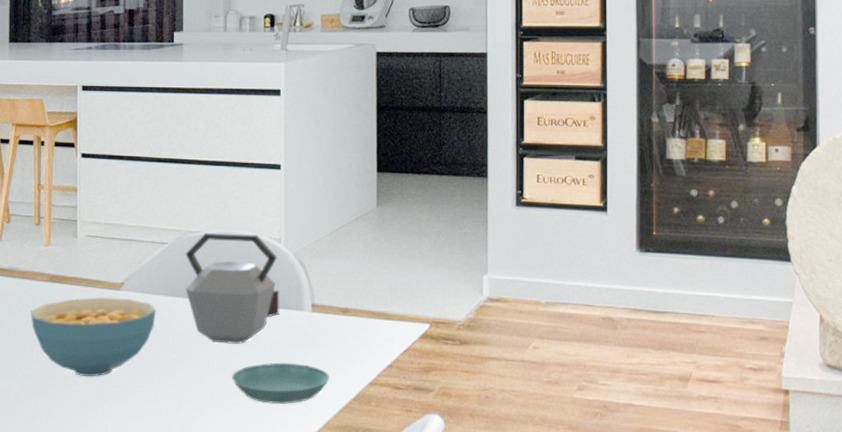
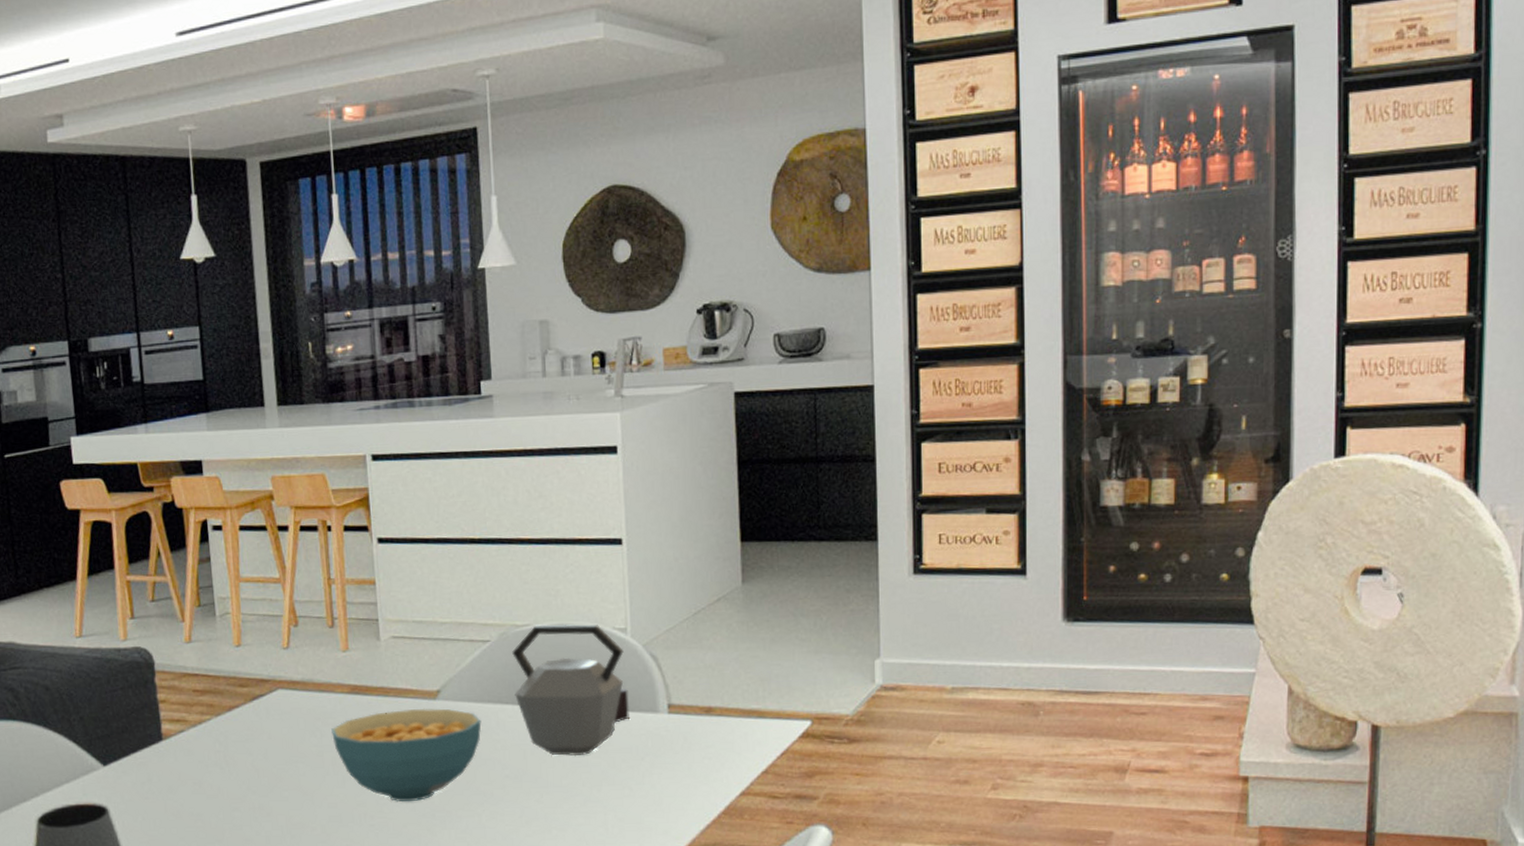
saucer: present [232,362,330,405] -> none [577,774,694,823]

